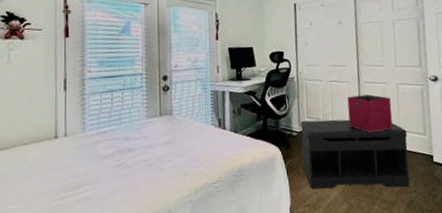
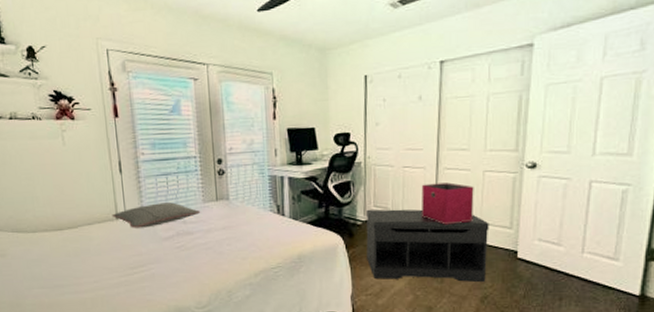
pillow: none [50,119,144,147] -> present [112,202,201,228]

